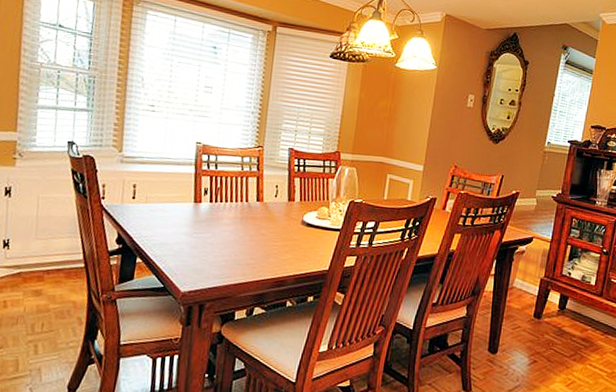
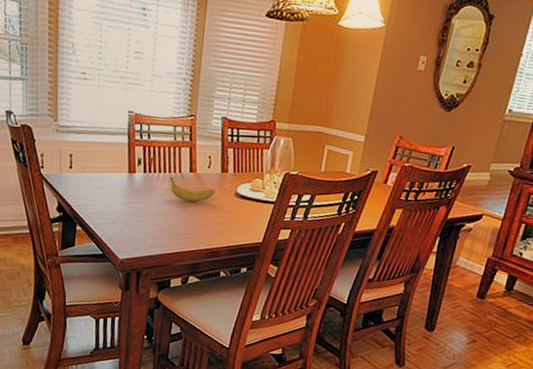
fruit: none [236,205,282,231] -> present [170,176,216,202]

